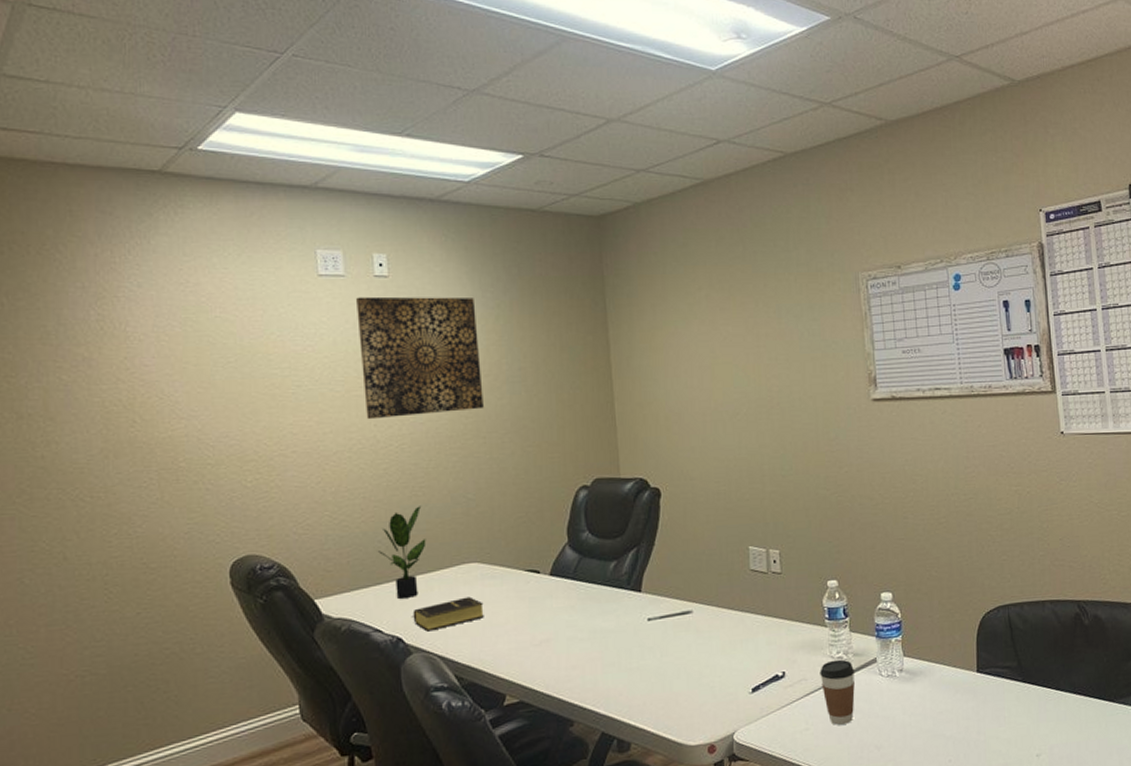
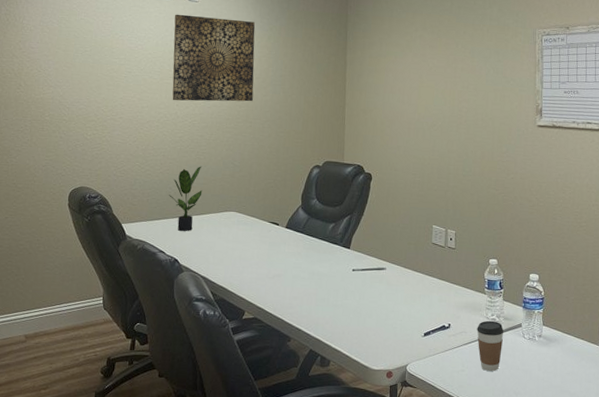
book: present [411,596,484,632] -> none [186,236,237,257]

